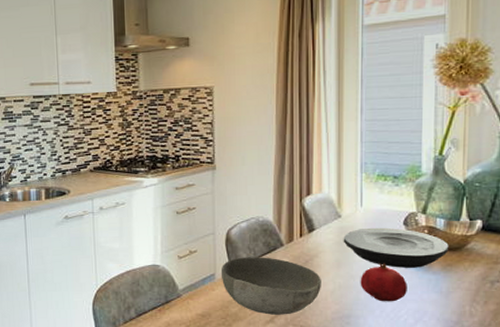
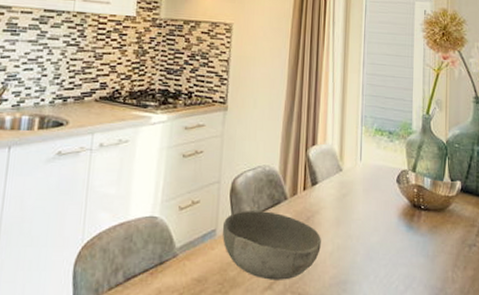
plate: present [343,227,449,268] -> none [343,183,434,229]
fruit: present [360,263,407,302] -> none [357,222,399,266]

